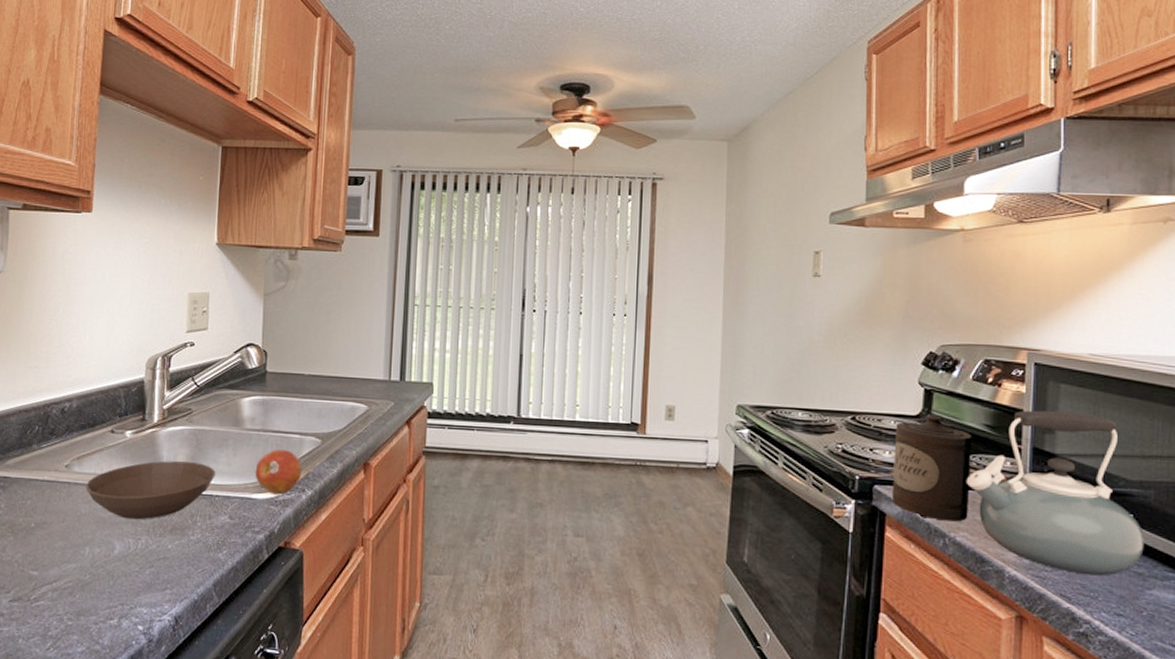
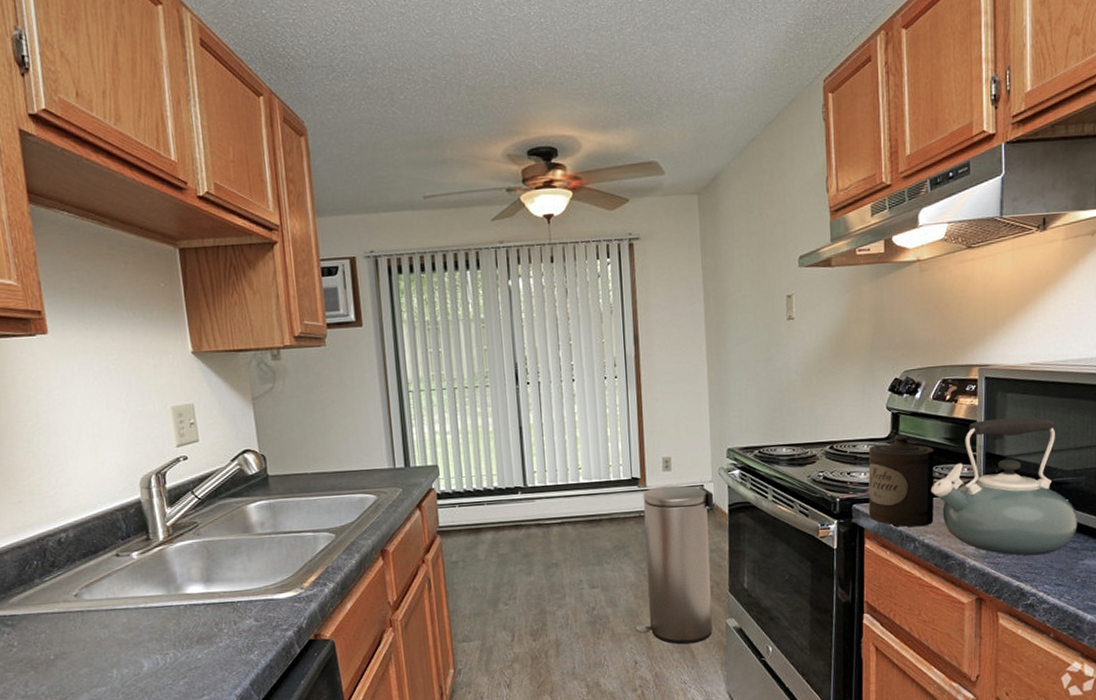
bowl: present [86,461,216,520] -> none [100,573,234,637]
fruit: present [255,449,302,495] -> none [273,548,320,592]
pedal bin: none [619,436,719,617] -> present [636,485,714,645]

